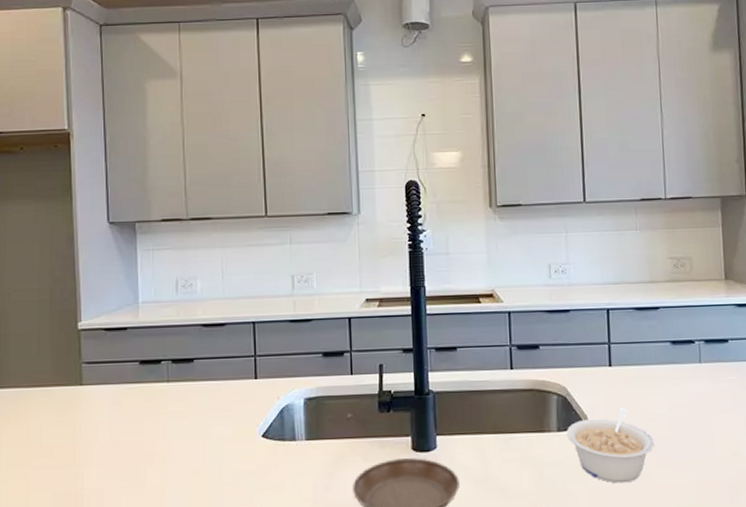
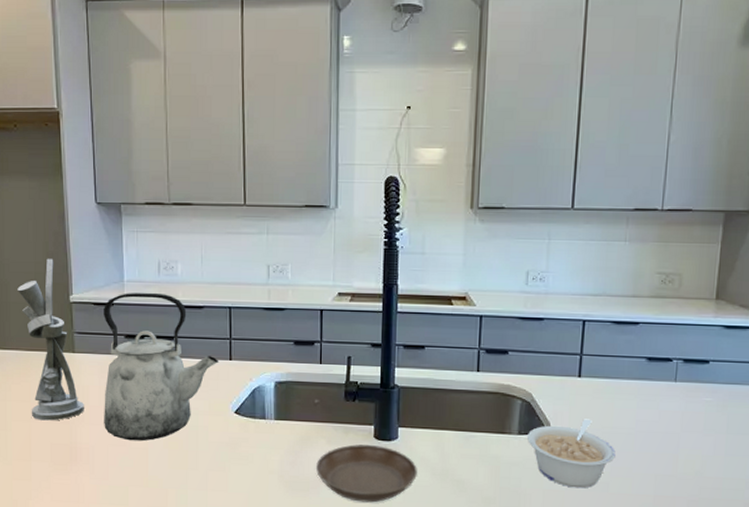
utensil holder: none [18,284,93,467] -> present [17,258,84,421]
kettle: none [115,313,244,480] -> present [104,293,219,441]

